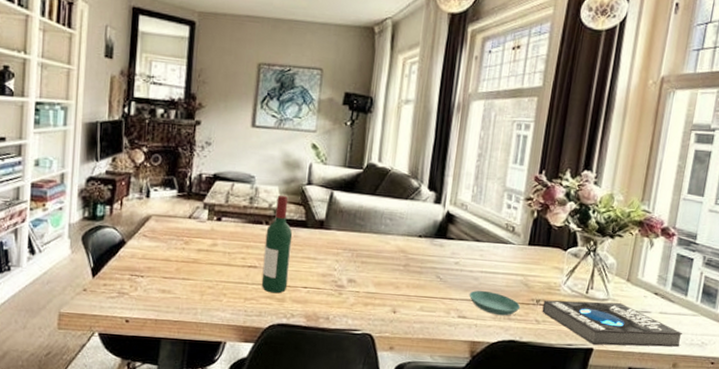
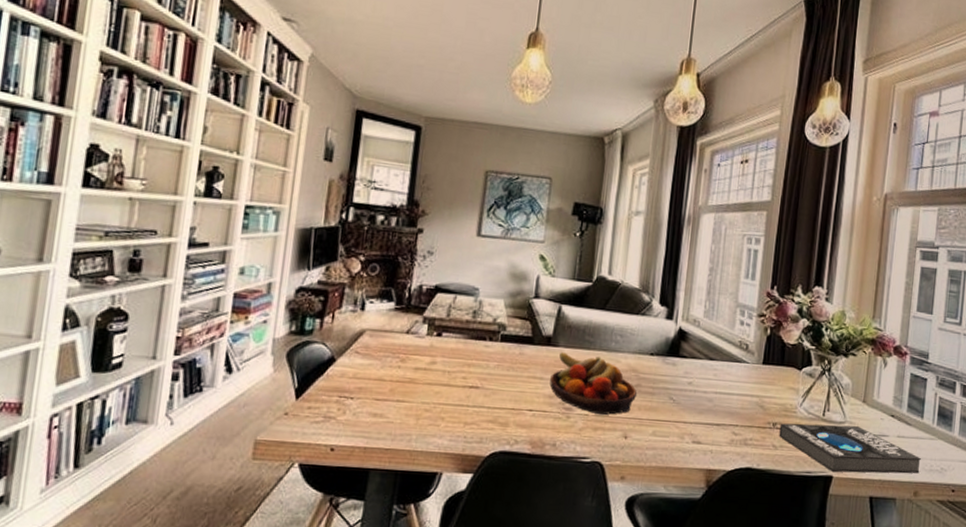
wine bottle: present [261,195,293,294] -> none [483,308,518,417]
fruit bowl: none [323,235,406,292] -> present [550,352,638,416]
saucer: present [469,290,521,316] -> none [703,412,757,441]

